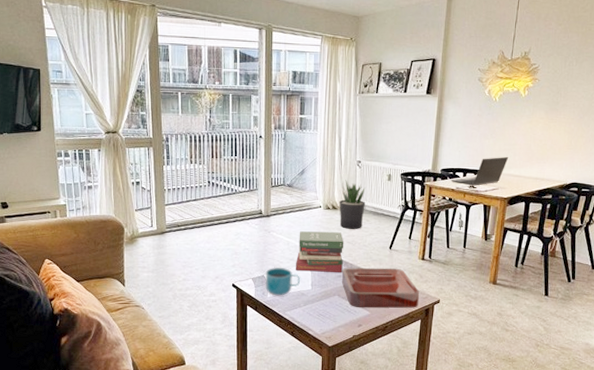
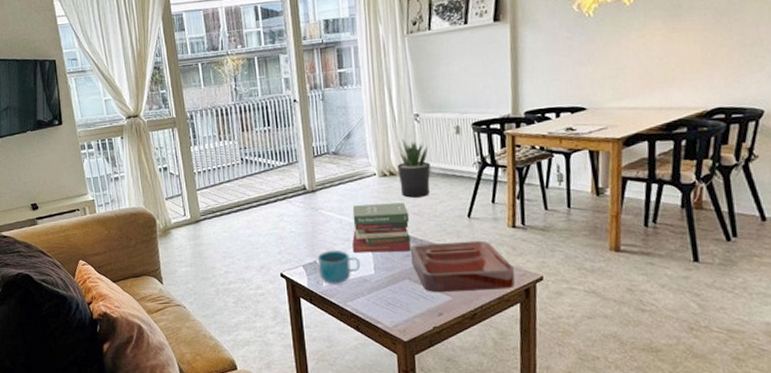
laptop: present [451,156,509,186] -> none [539,84,617,128]

